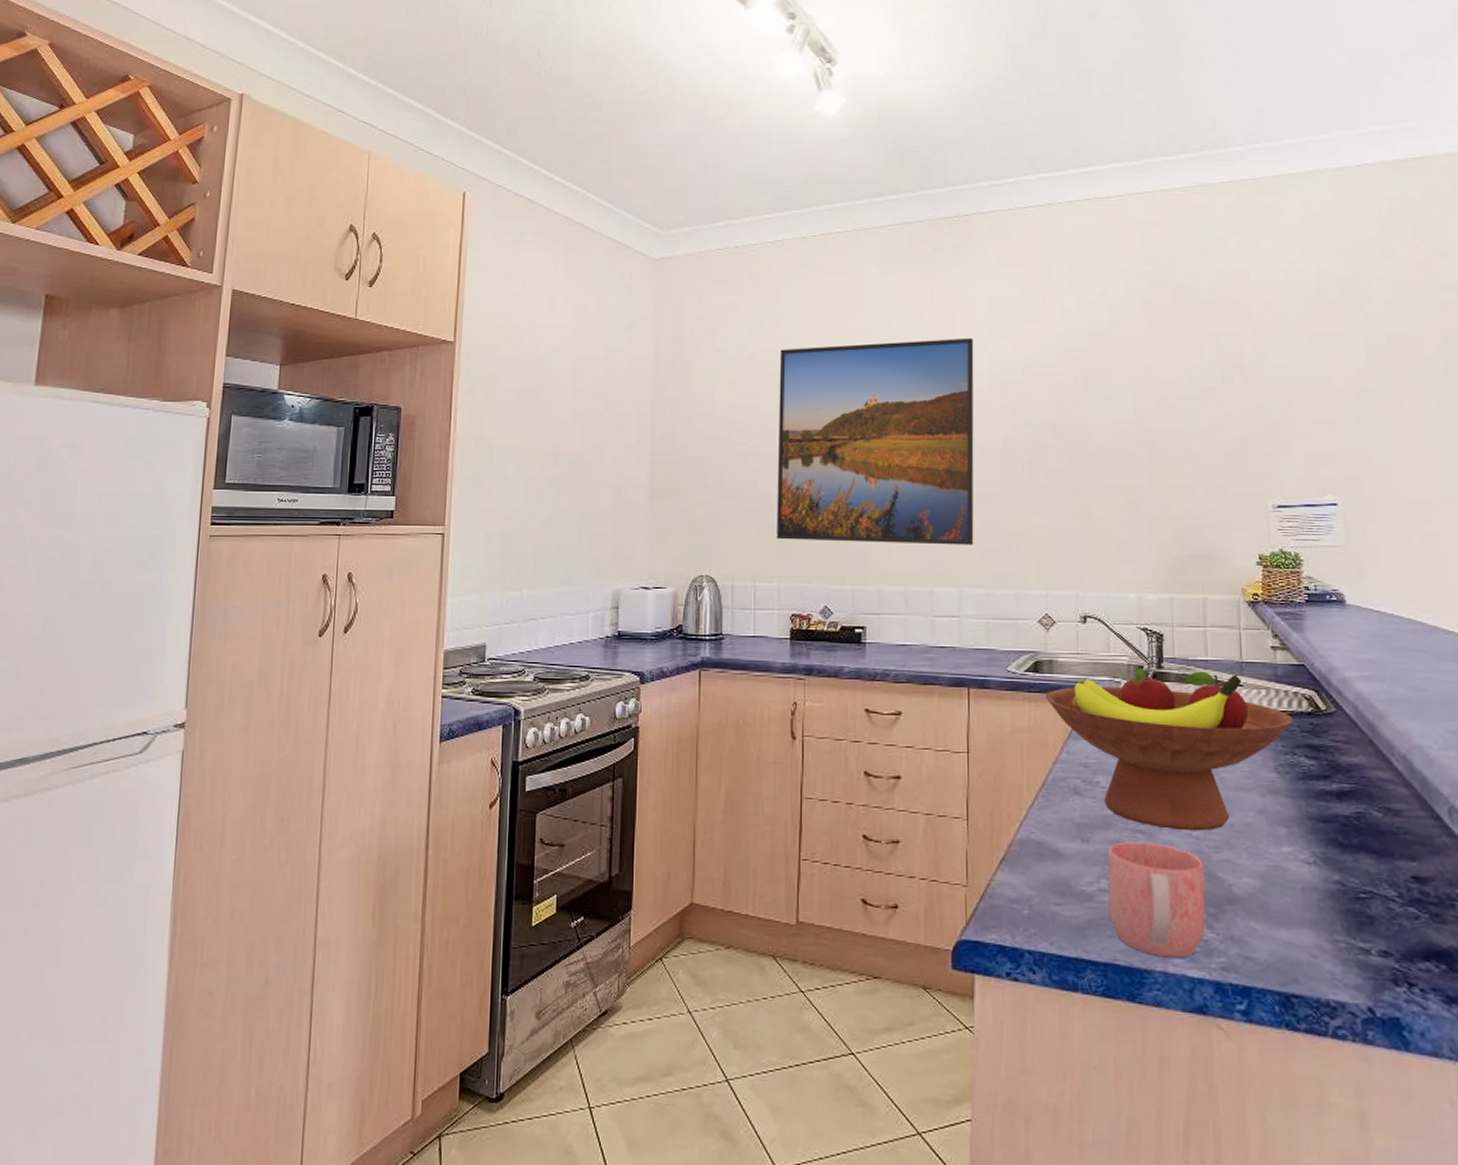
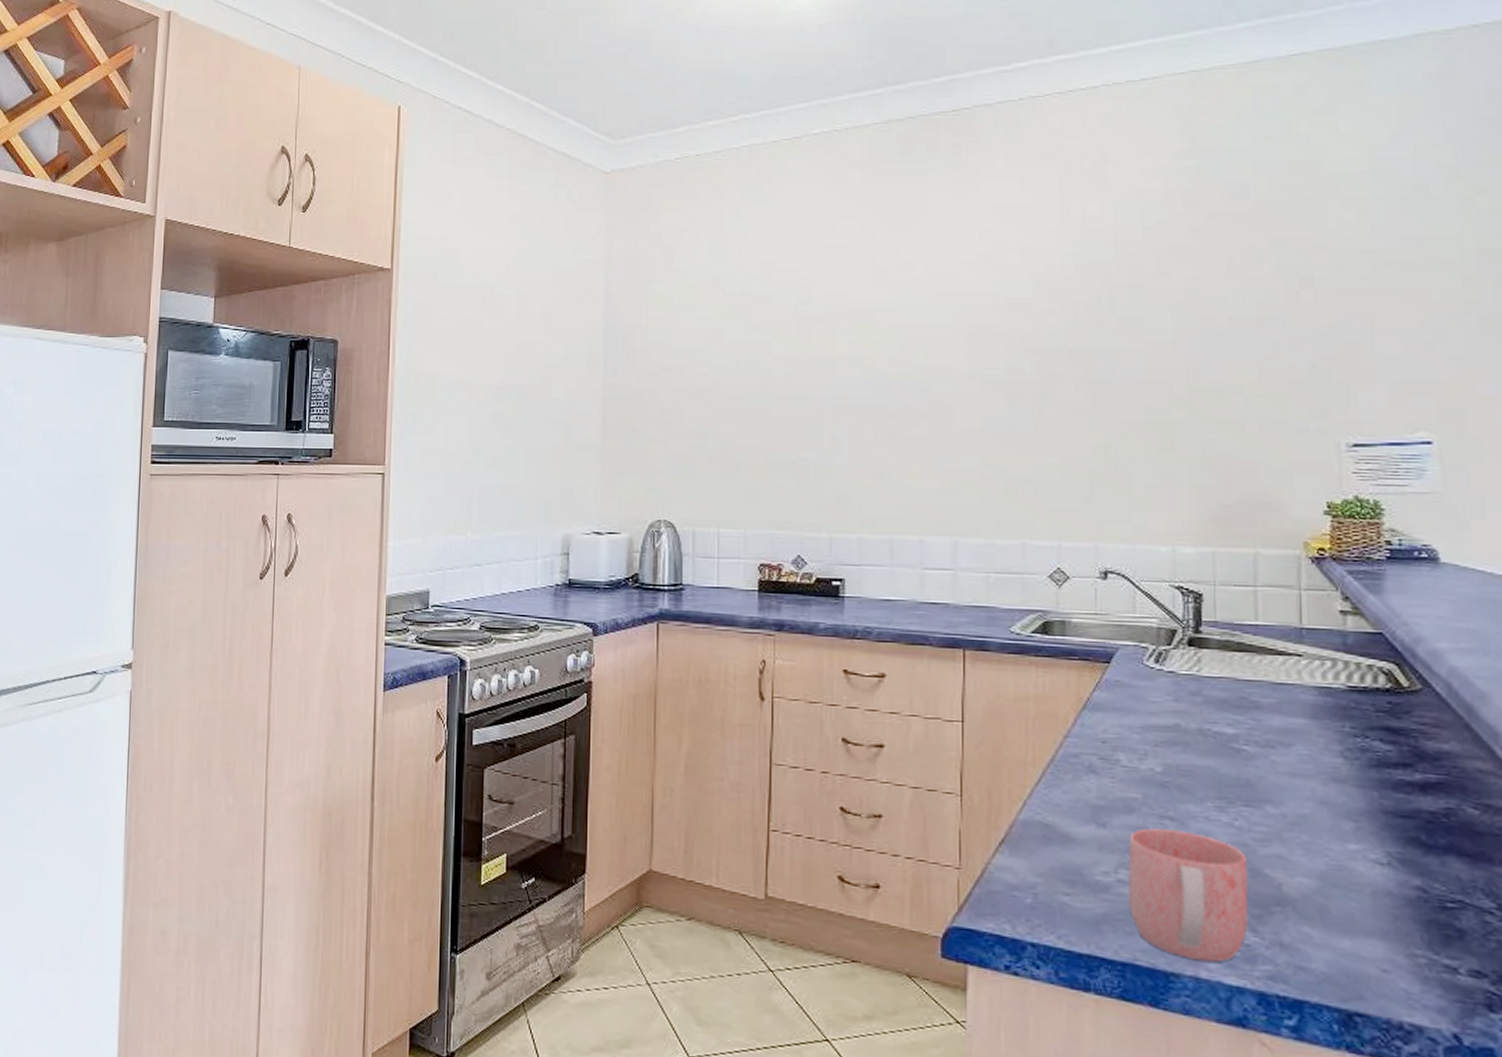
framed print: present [776,338,974,546] -> none [743,251,975,489]
fruit bowl: present [1045,667,1293,831] -> none [1056,631,1365,821]

